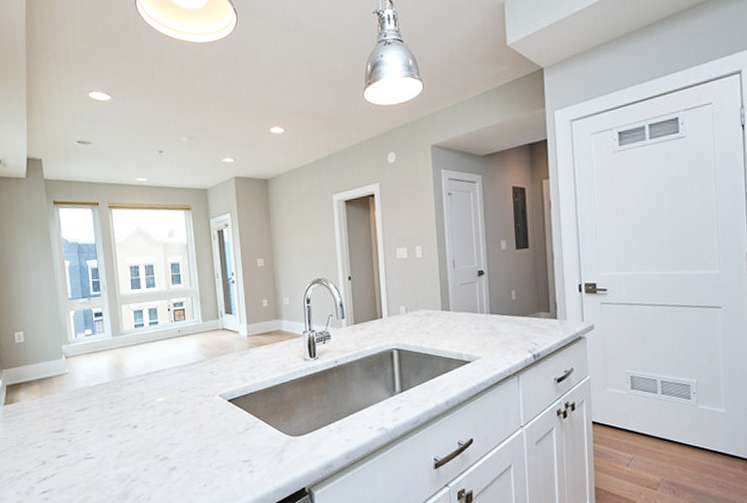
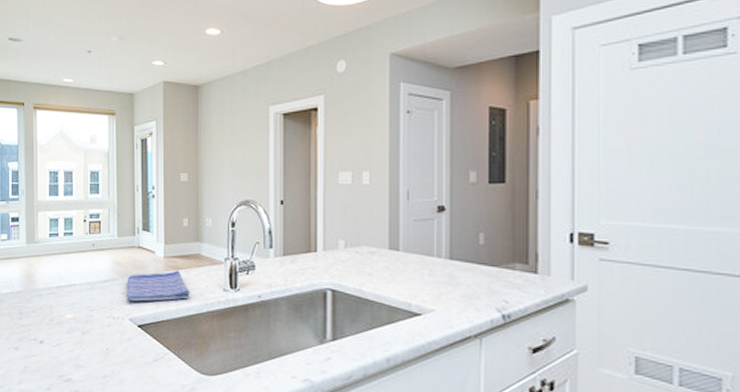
dish towel: none [214,347,274,379] -> present [126,270,190,302]

